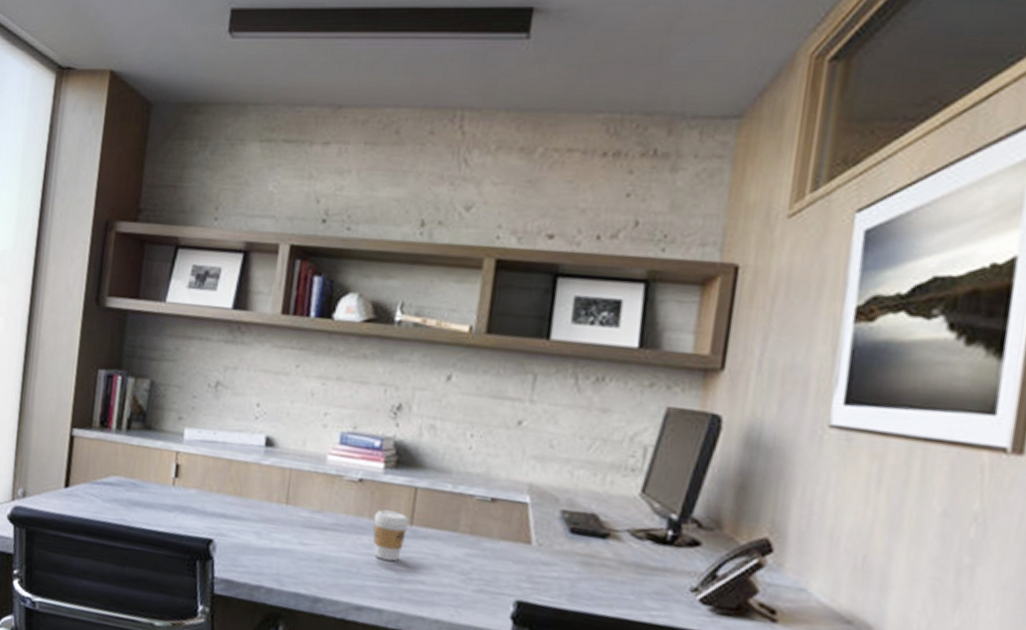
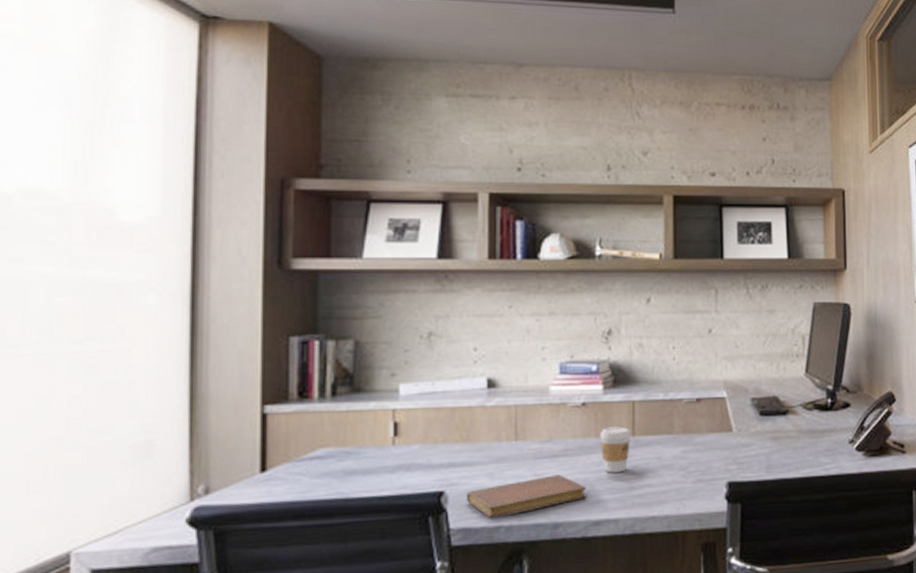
notebook: none [233,544,352,580] -> present [467,474,587,519]

